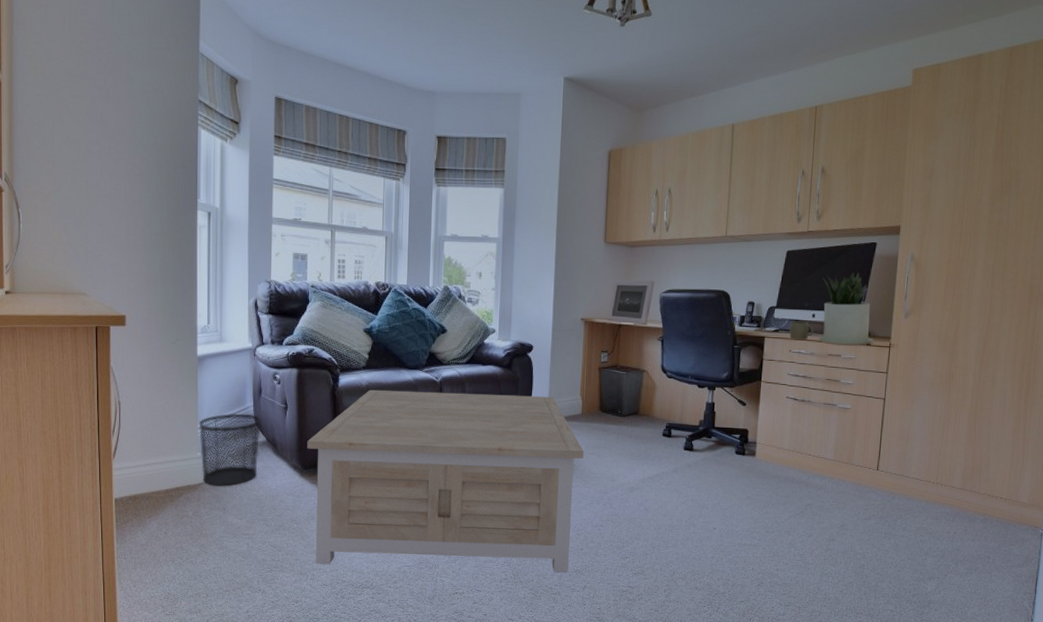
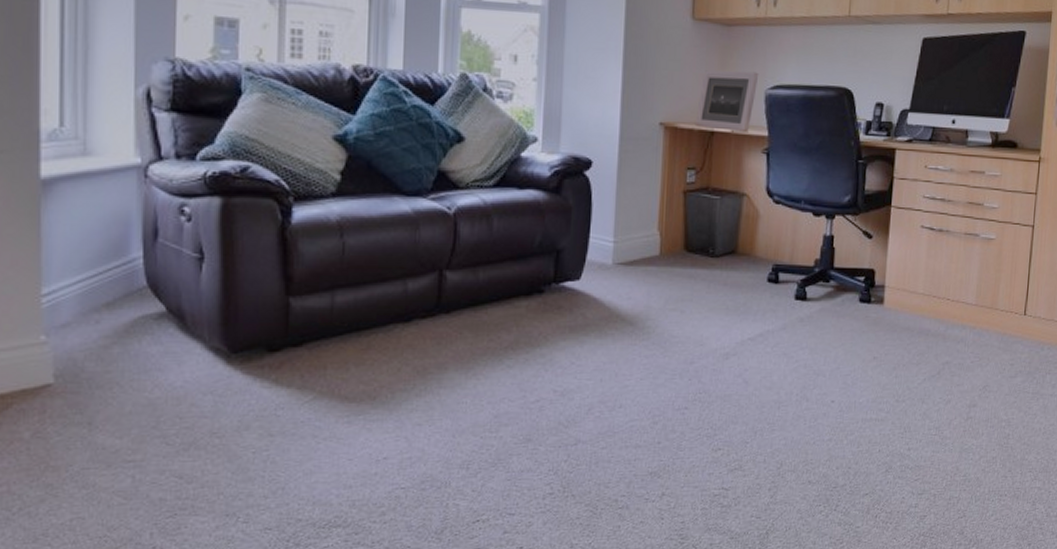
waste bin: present [198,413,261,486] -> none [42,269,157,388]
coffee table: present [307,389,584,572] -> none [238,227,662,498]
mug: present [789,321,814,341] -> none [925,128,954,154]
planter: present [818,273,875,346] -> none [958,68,1023,161]

